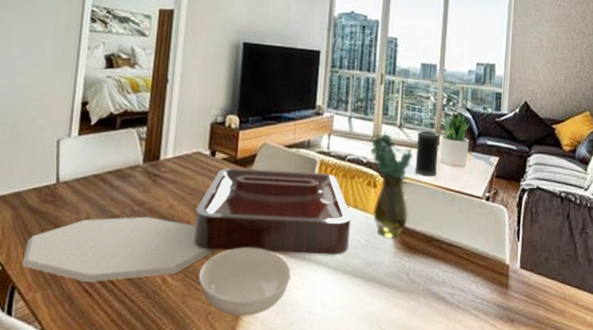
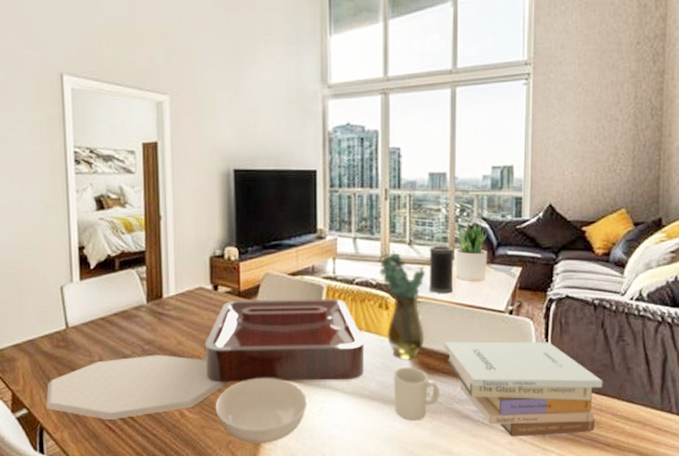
mug: none [375,245,419,300] -> present [393,367,439,420]
books: none [425,222,568,322] -> present [443,341,603,437]

